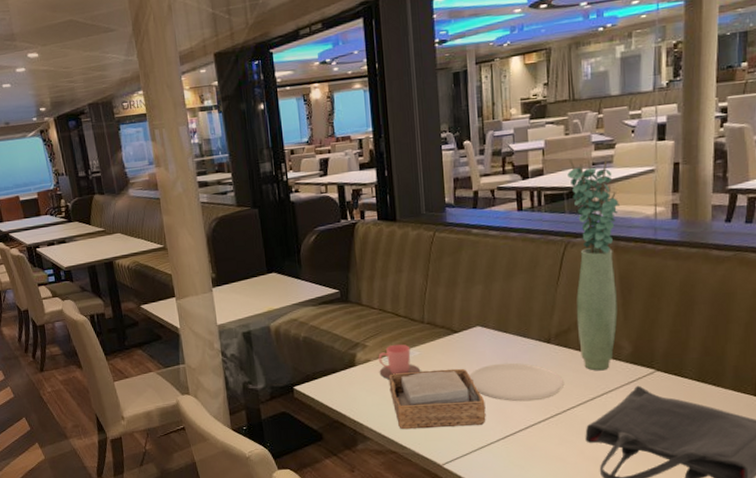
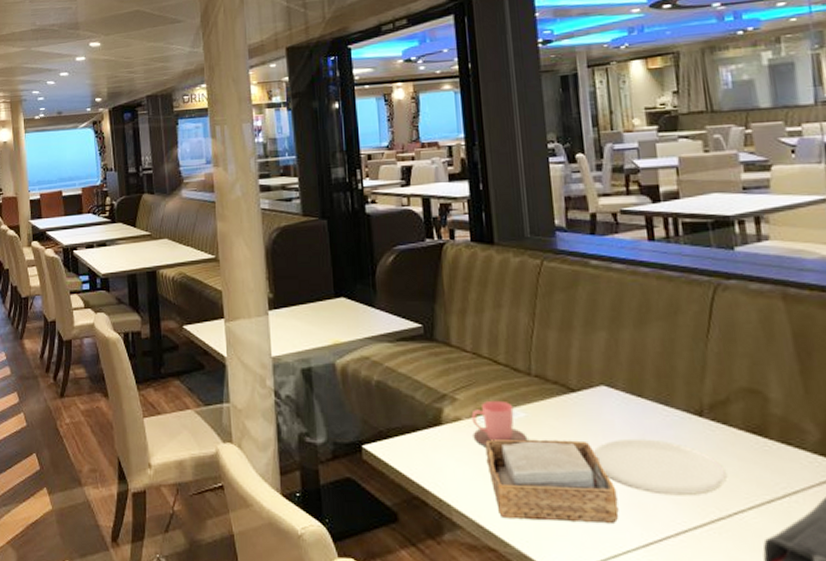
vase: present [567,159,619,371] -> none [711,182,796,462]

